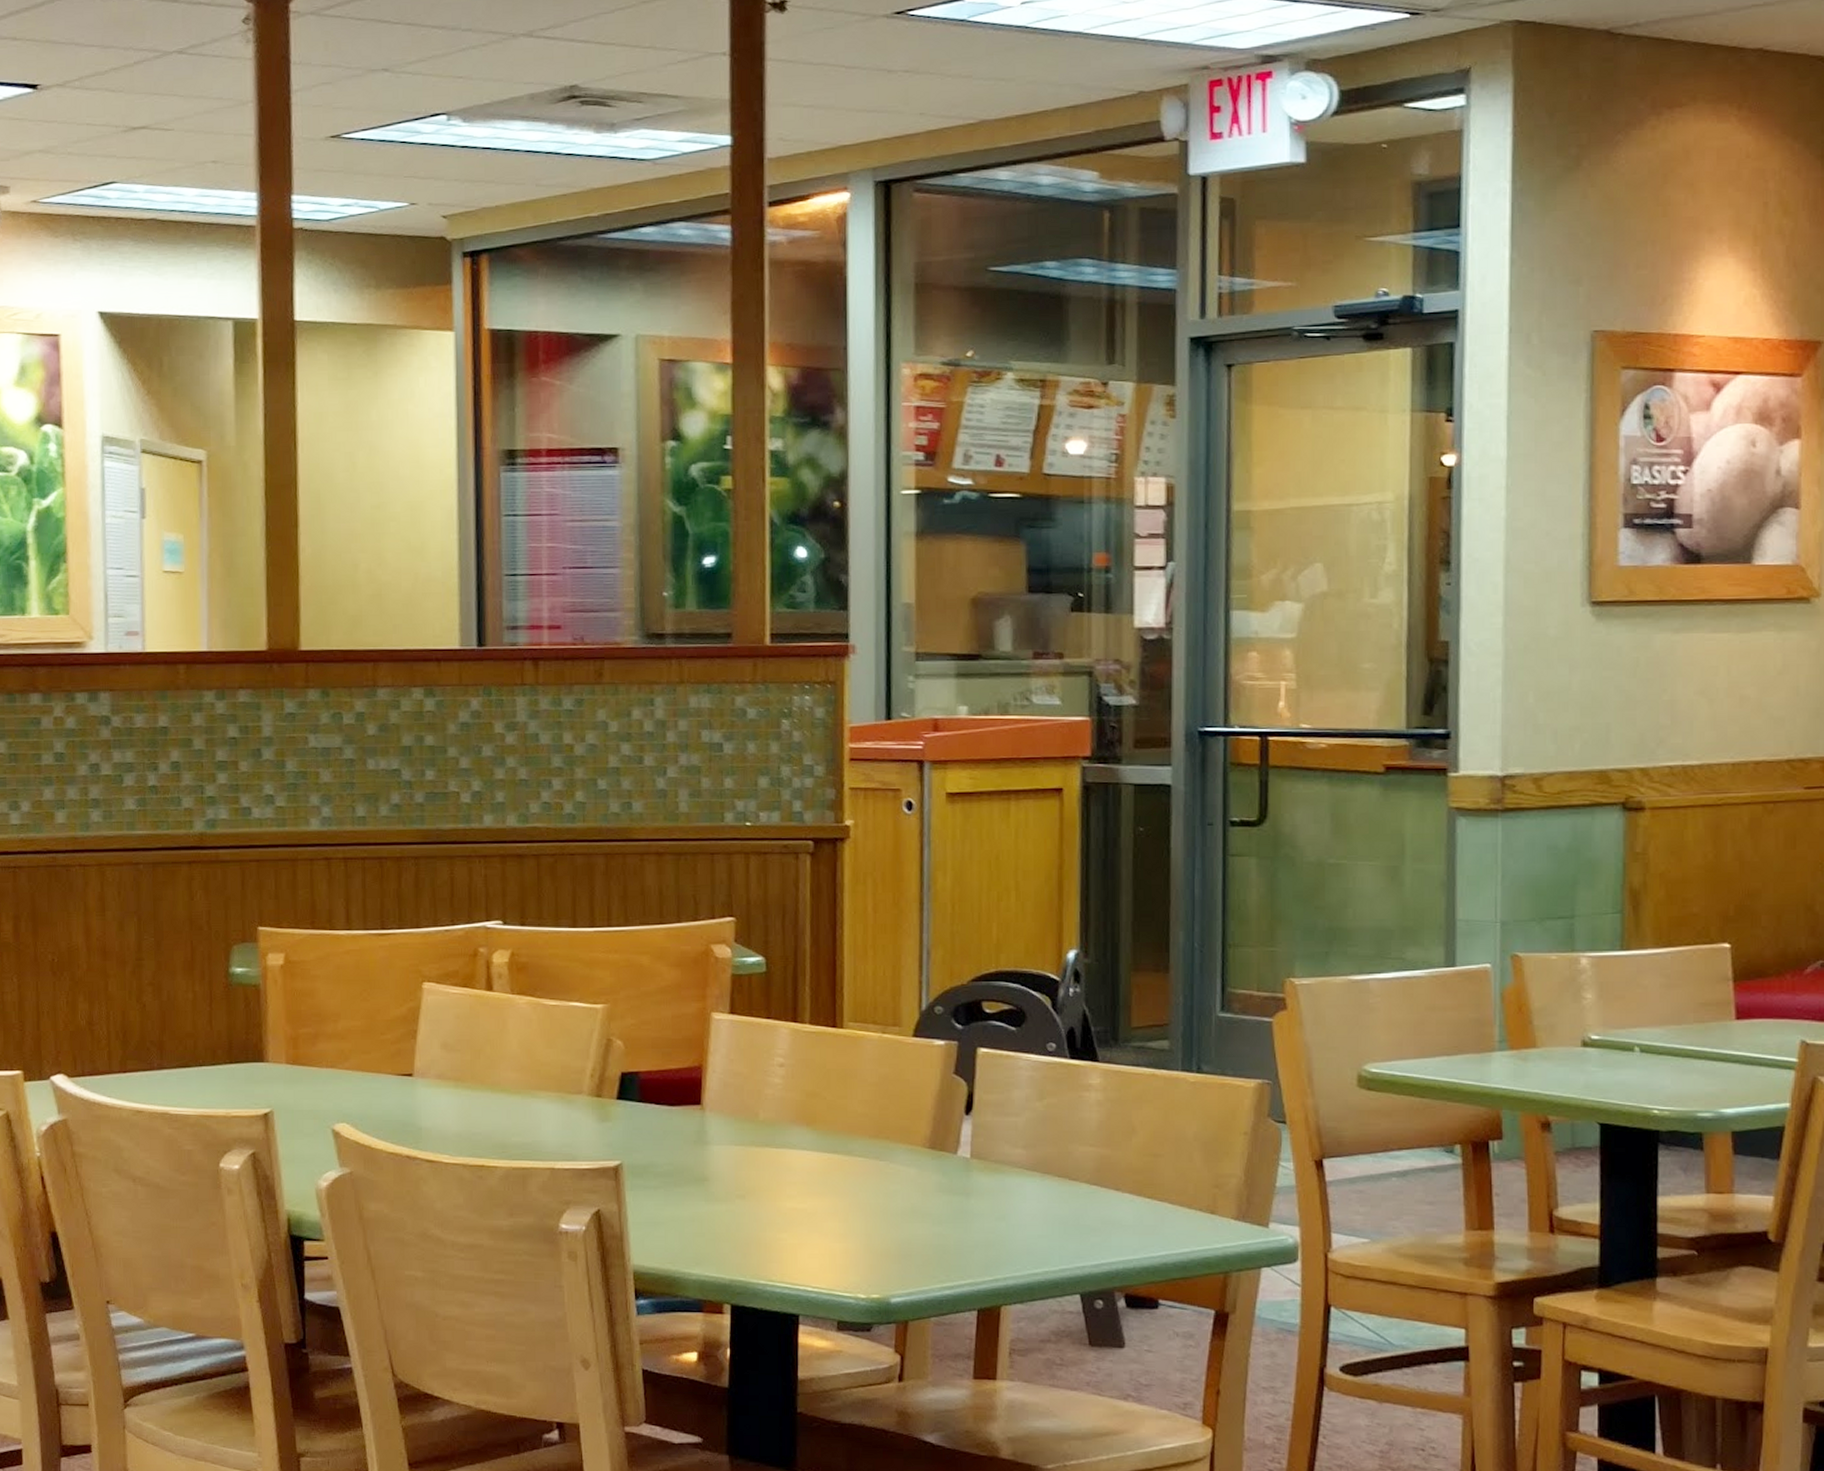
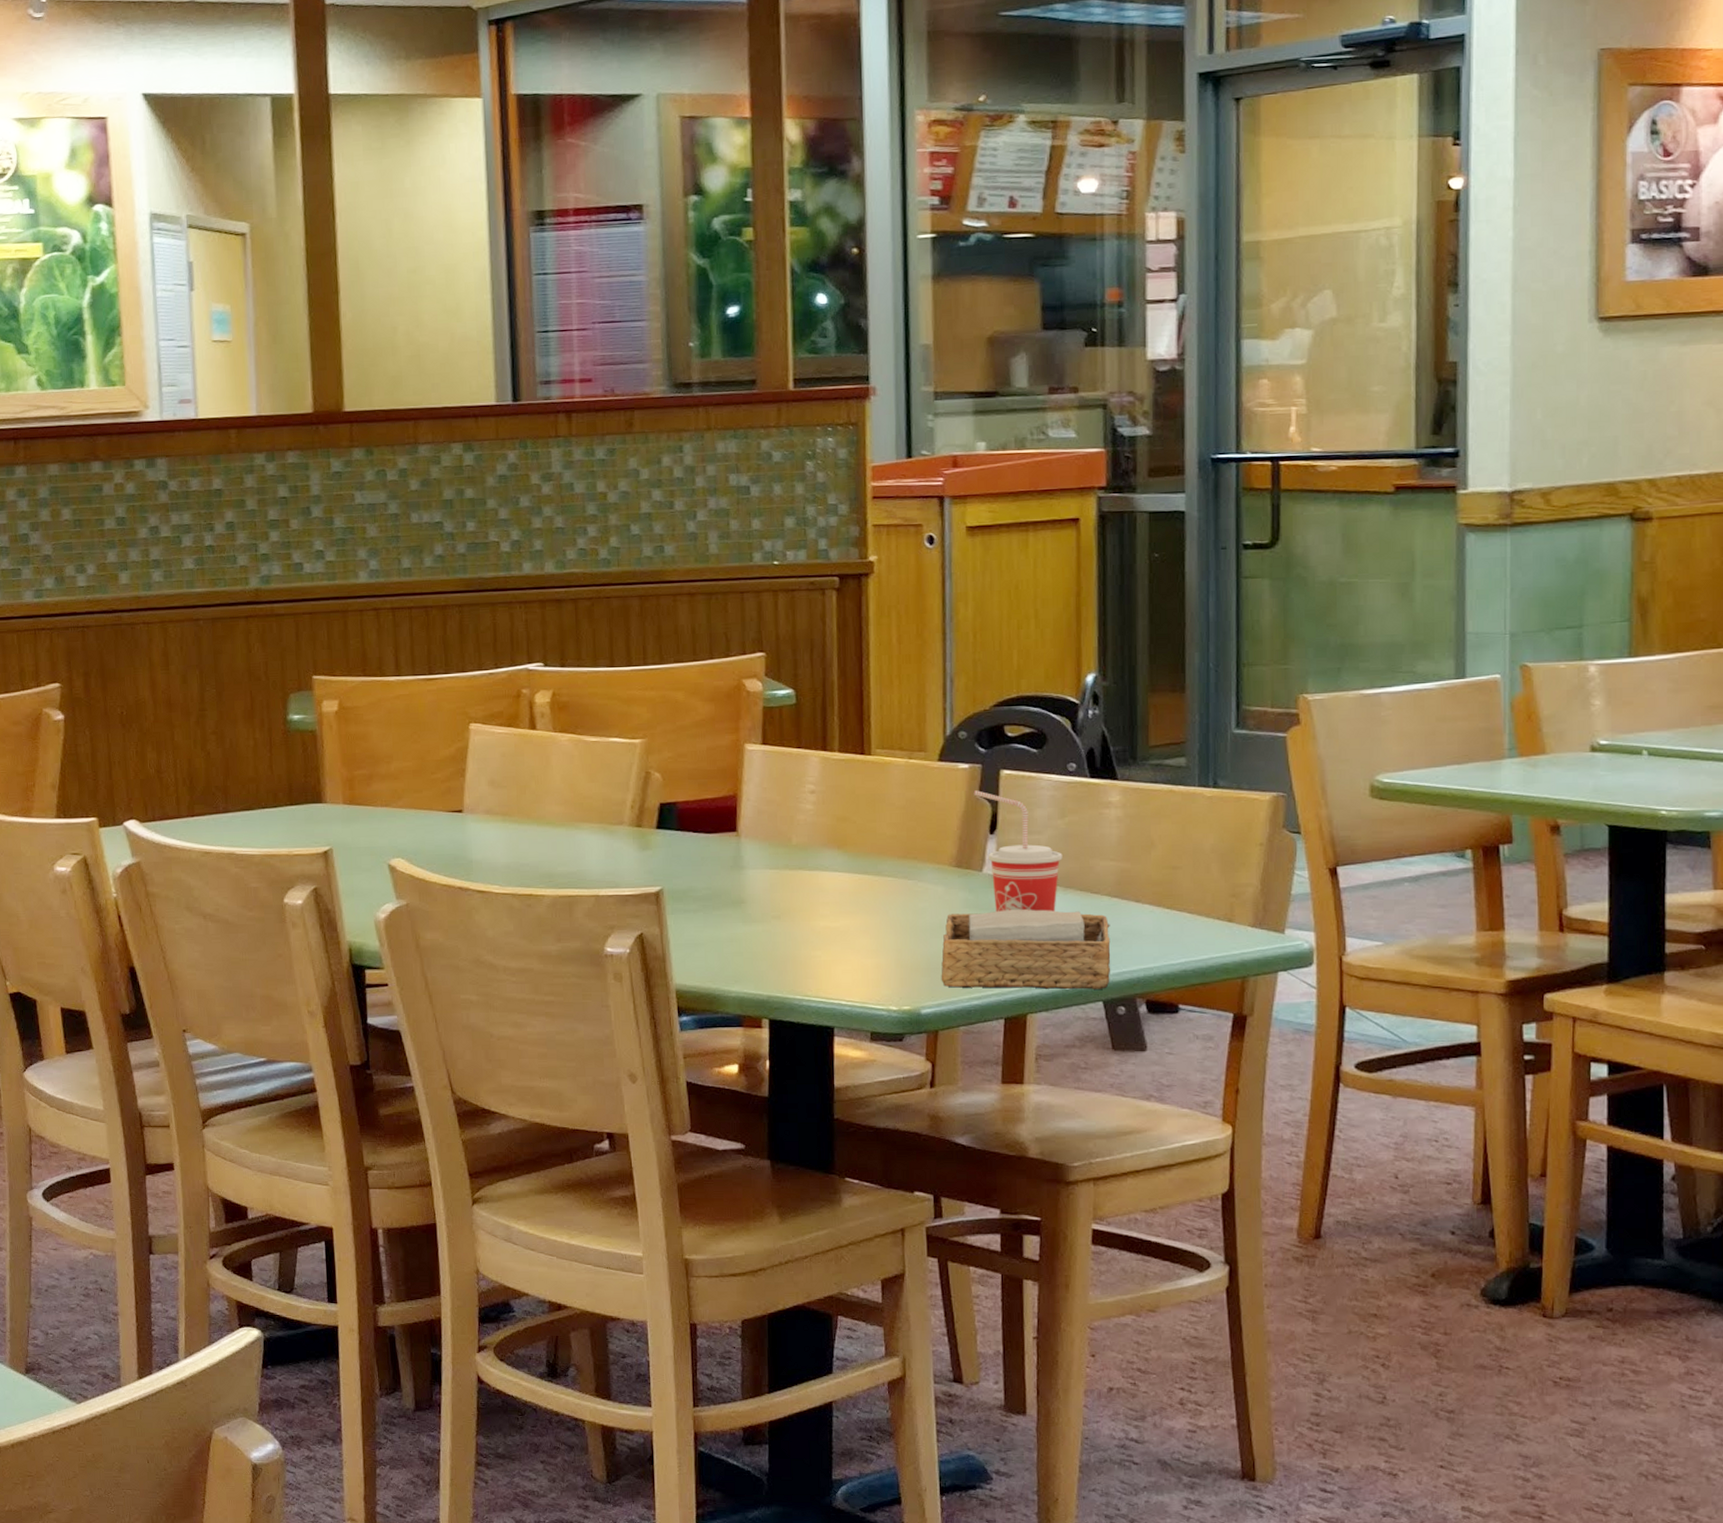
napkin holder: none [912,1195,1089,1281] -> present [941,910,1111,990]
beverage cup: none [949,1069,1040,1198] -> present [973,790,1063,913]

